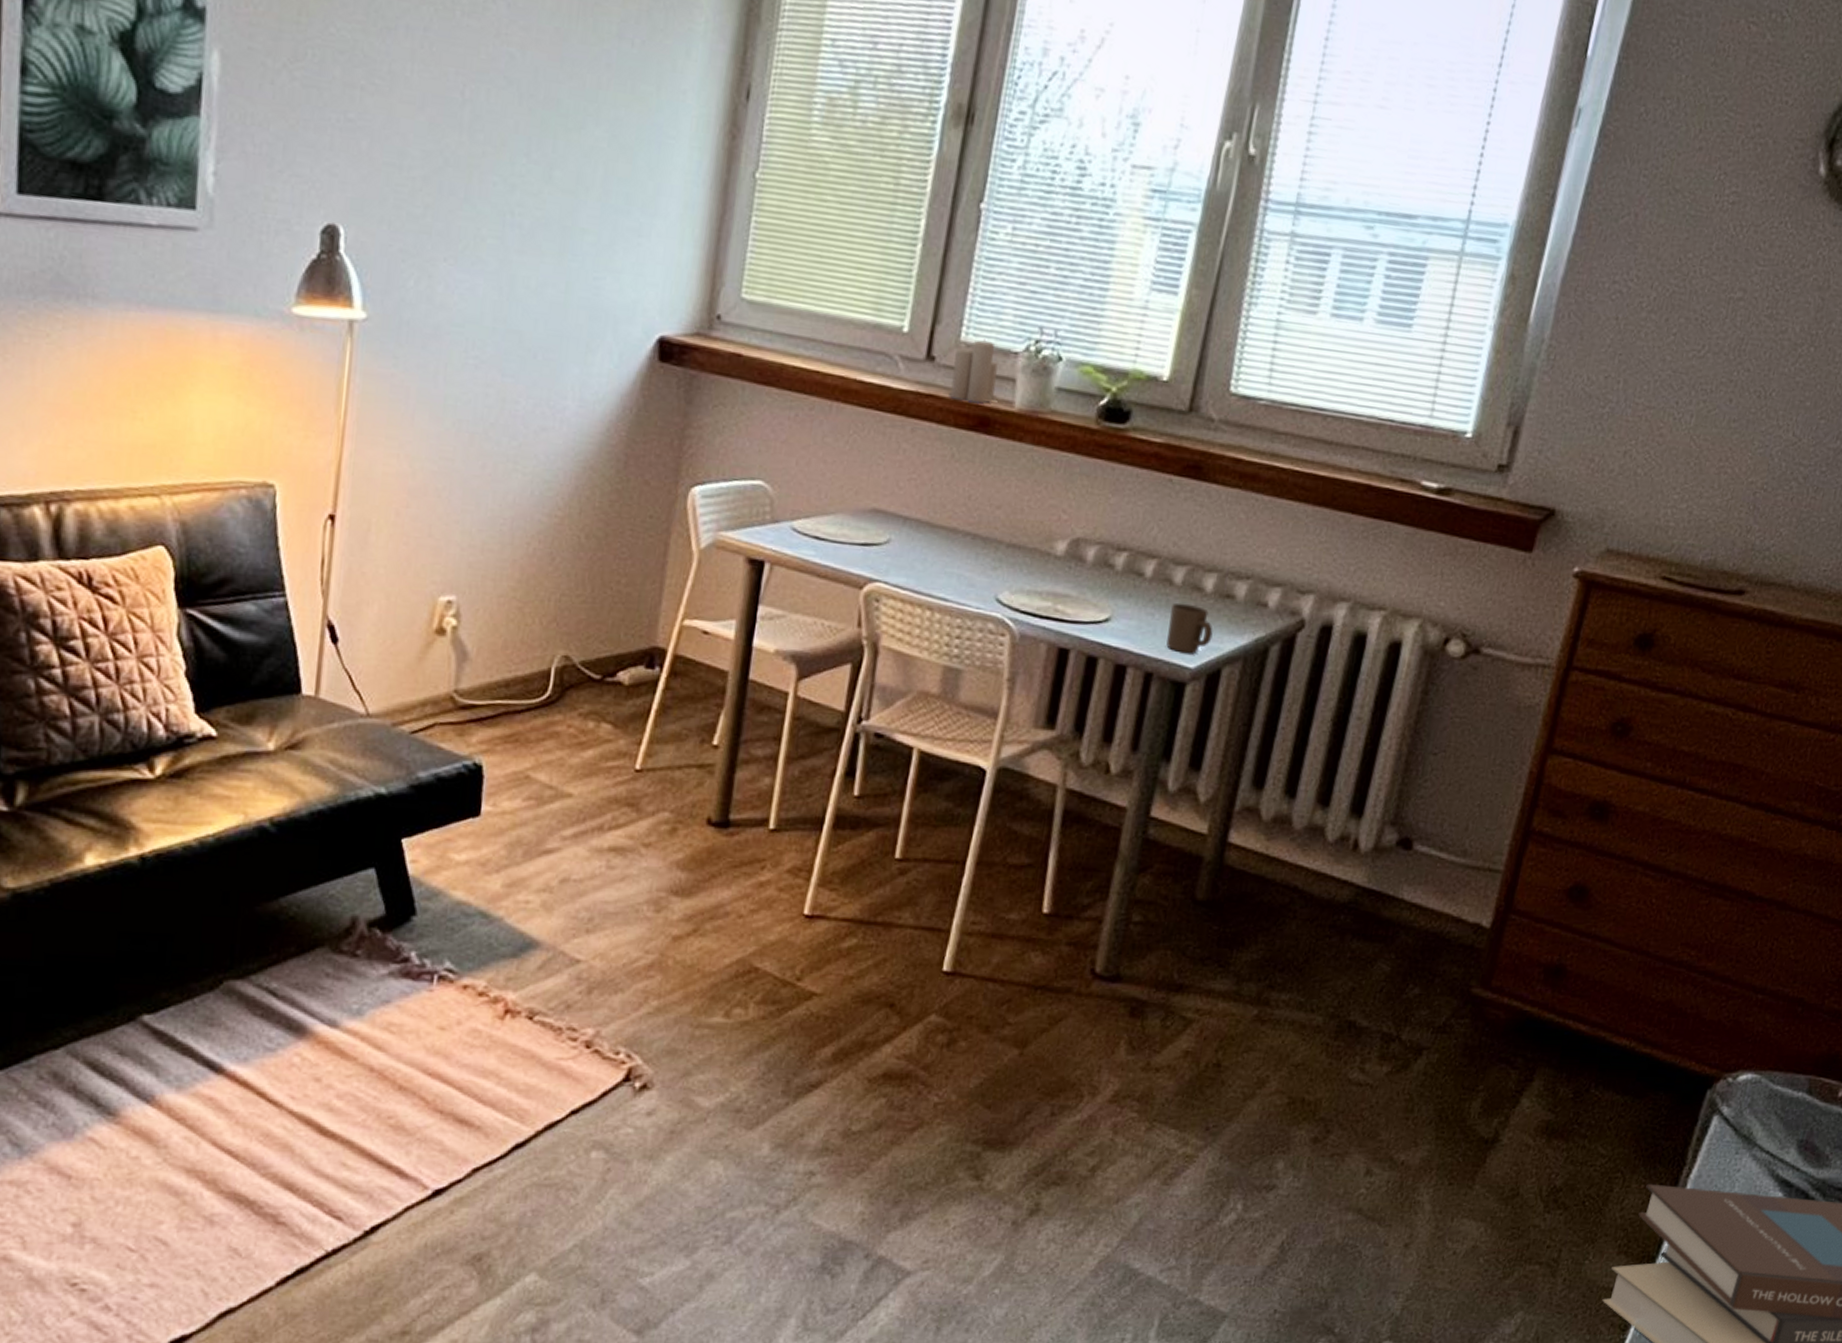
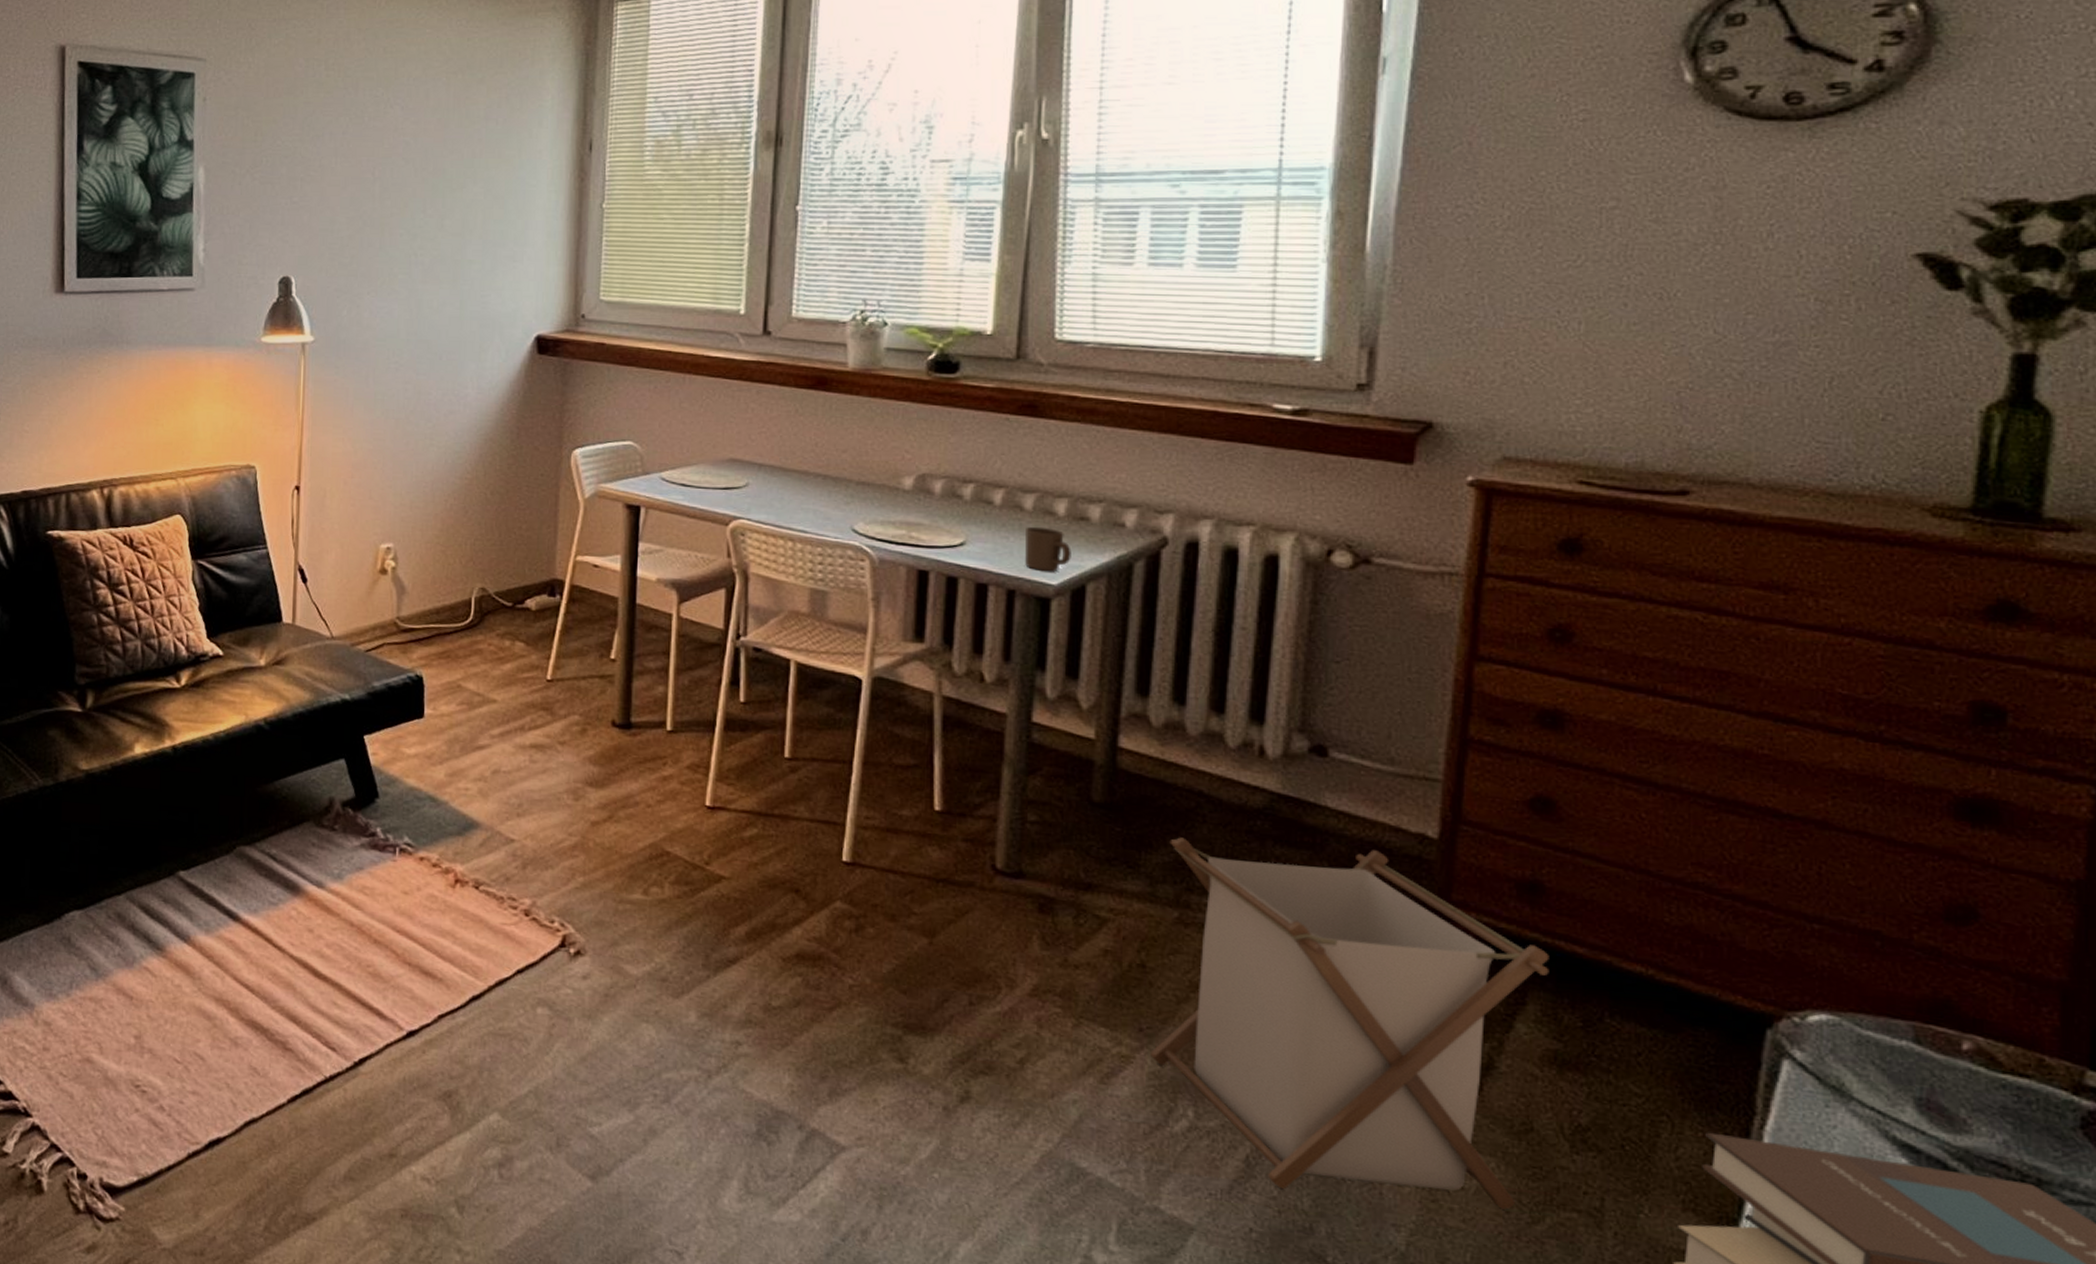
candle: present [947,339,998,404] -> none [786,313,831,367]
laundry basket: none [1212,934,1559,1270] -> present [1150,837,1549,1210]

